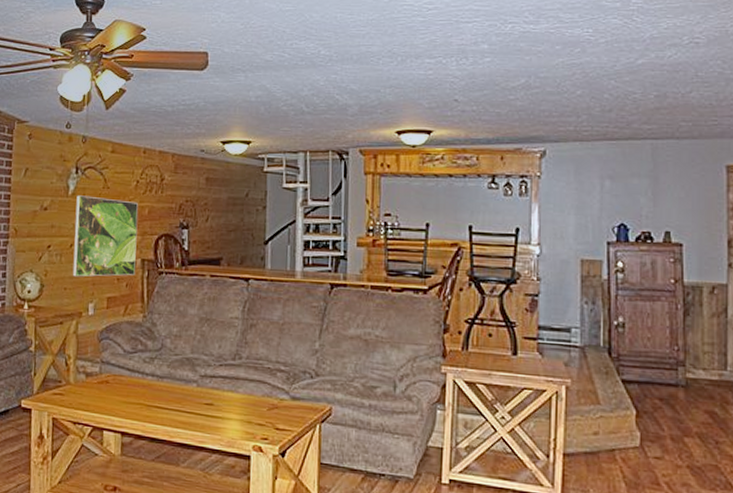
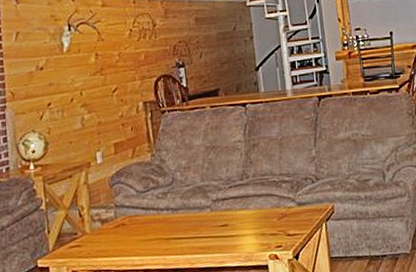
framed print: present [72,195,138,277] -> none [72,49,140,130]

